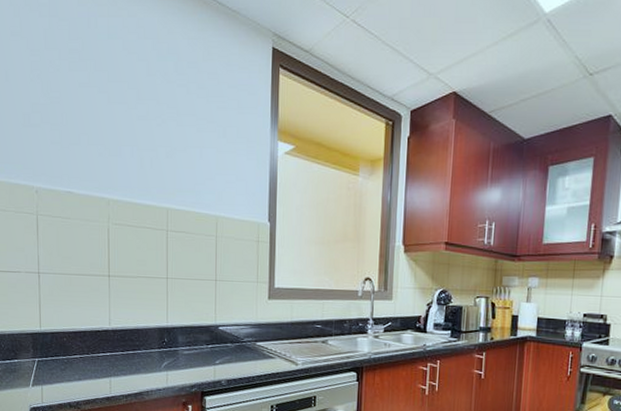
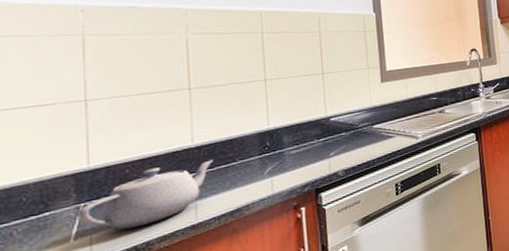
teapot: none [33,341,124,388] -> present [76,159,213,231]

